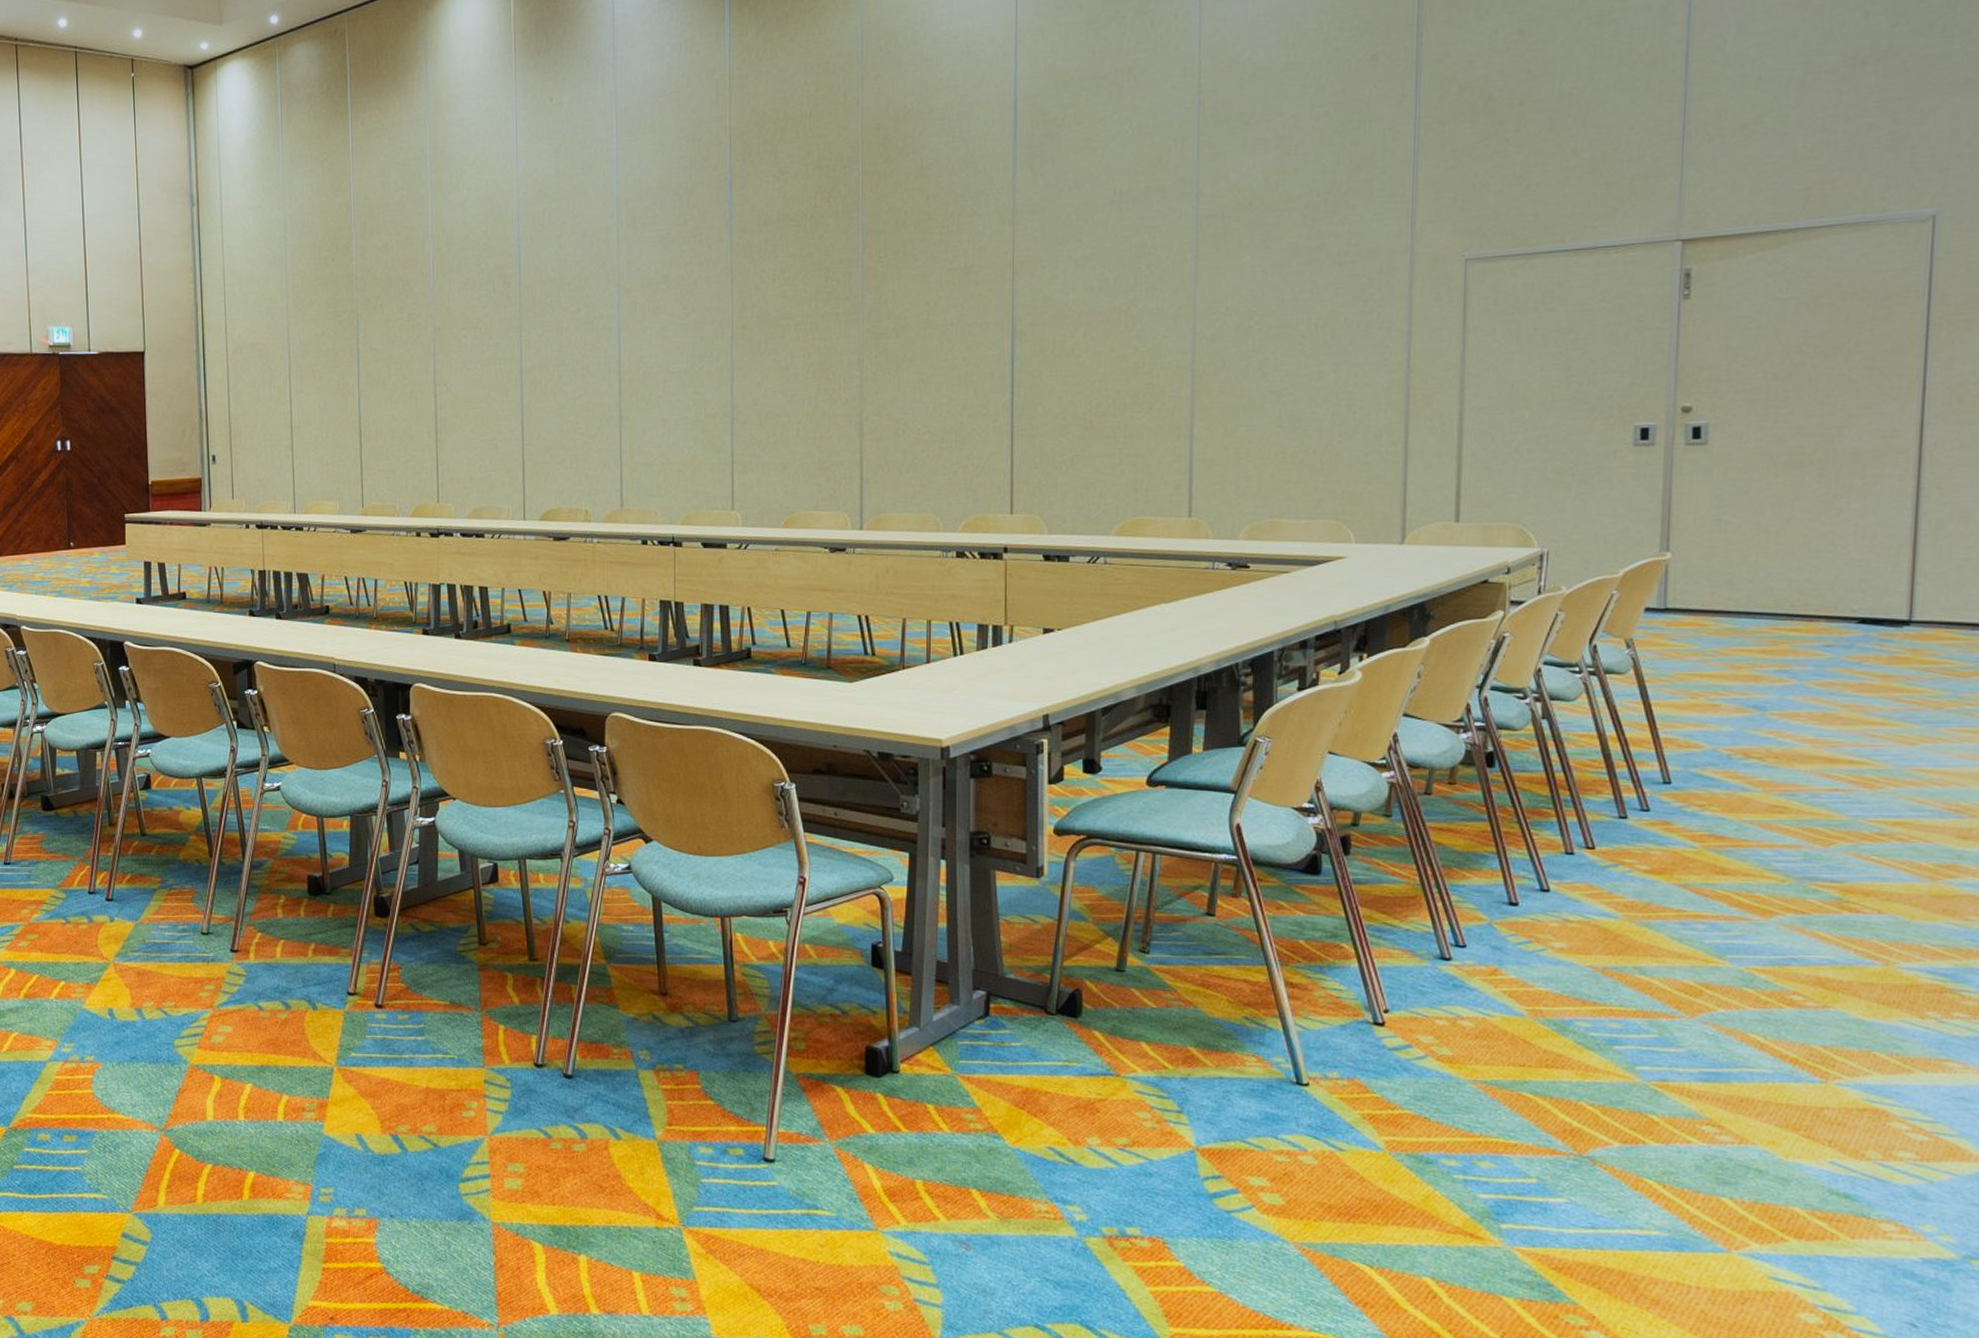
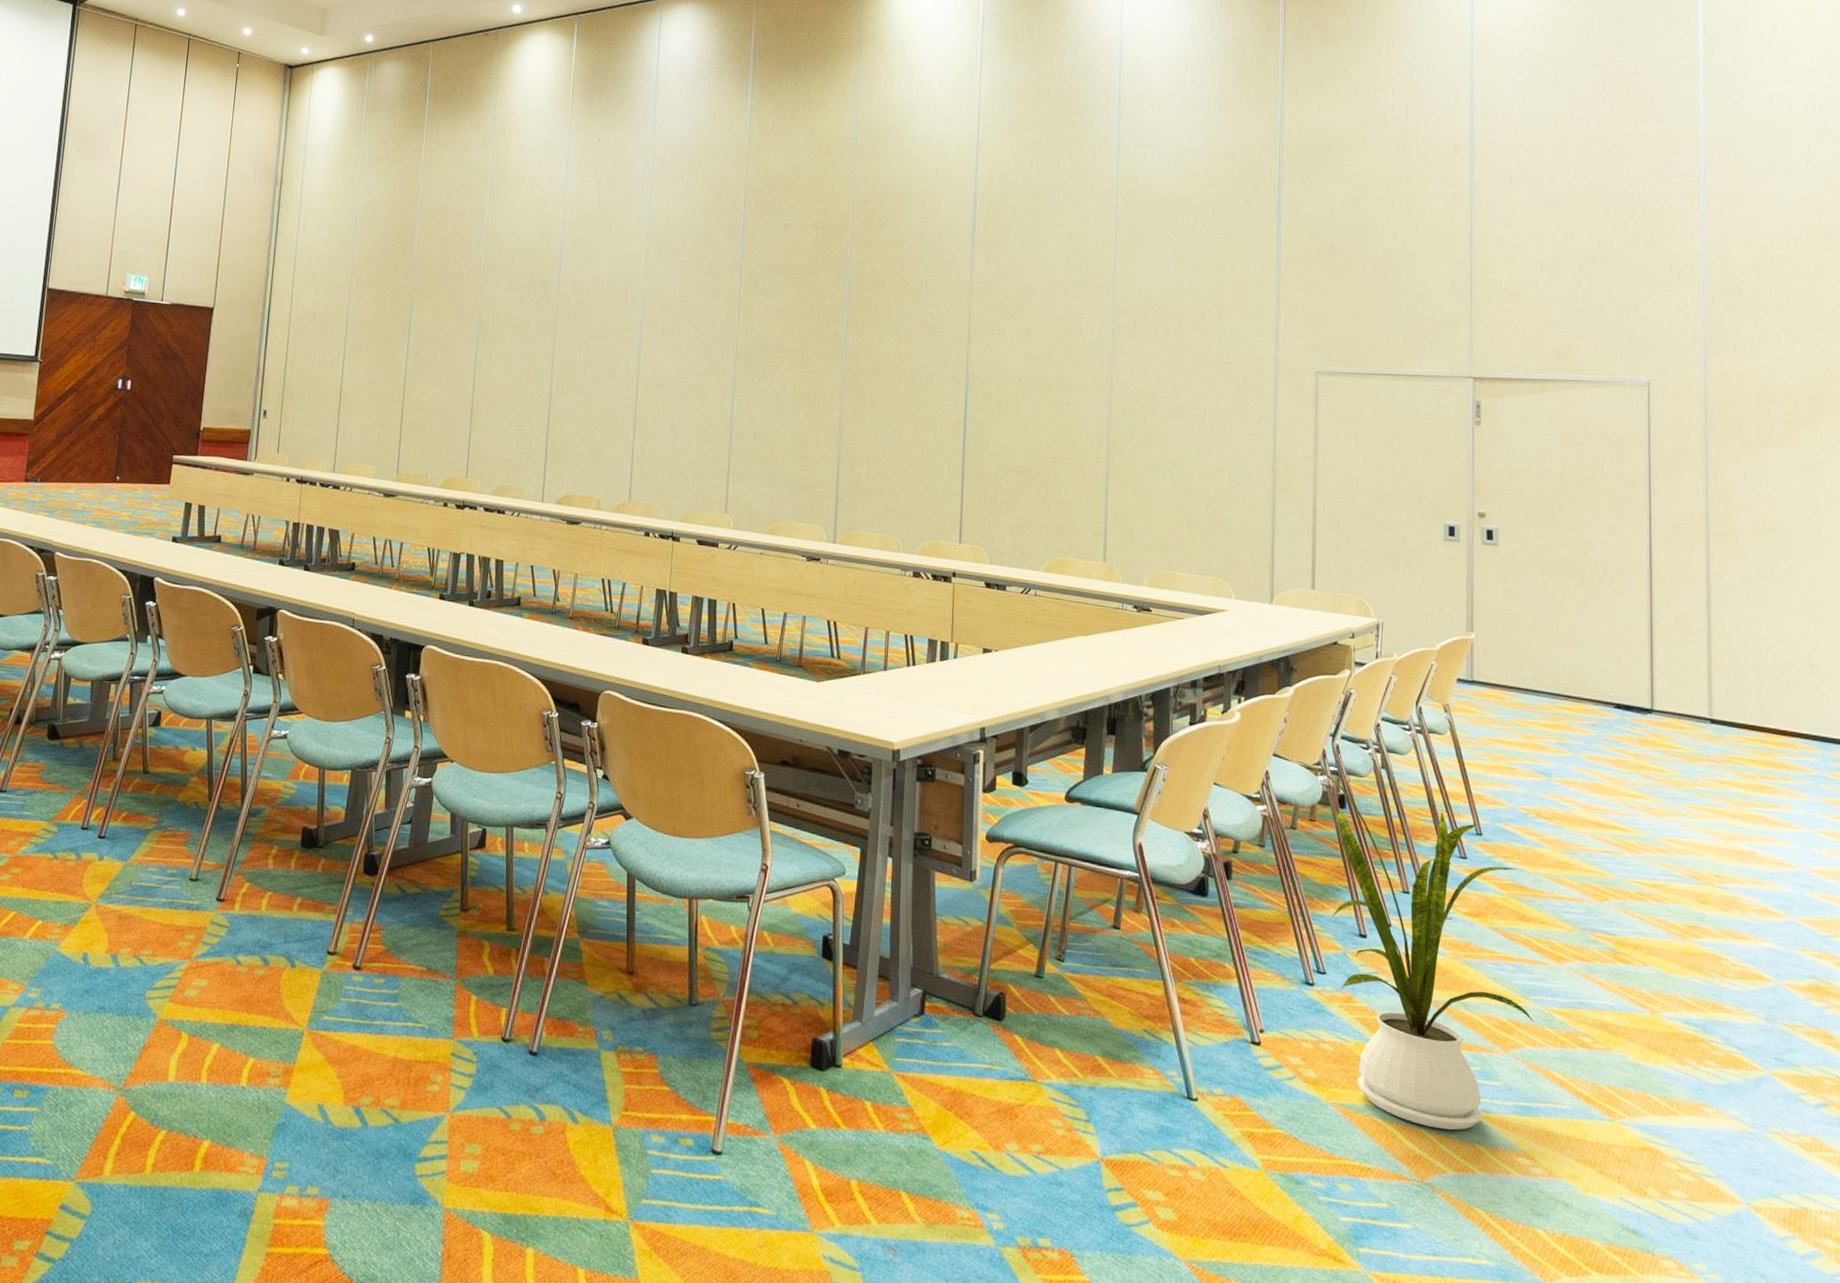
house plant: none [1432,718,1730,1101] -> present [1296,760,1534,1130]

